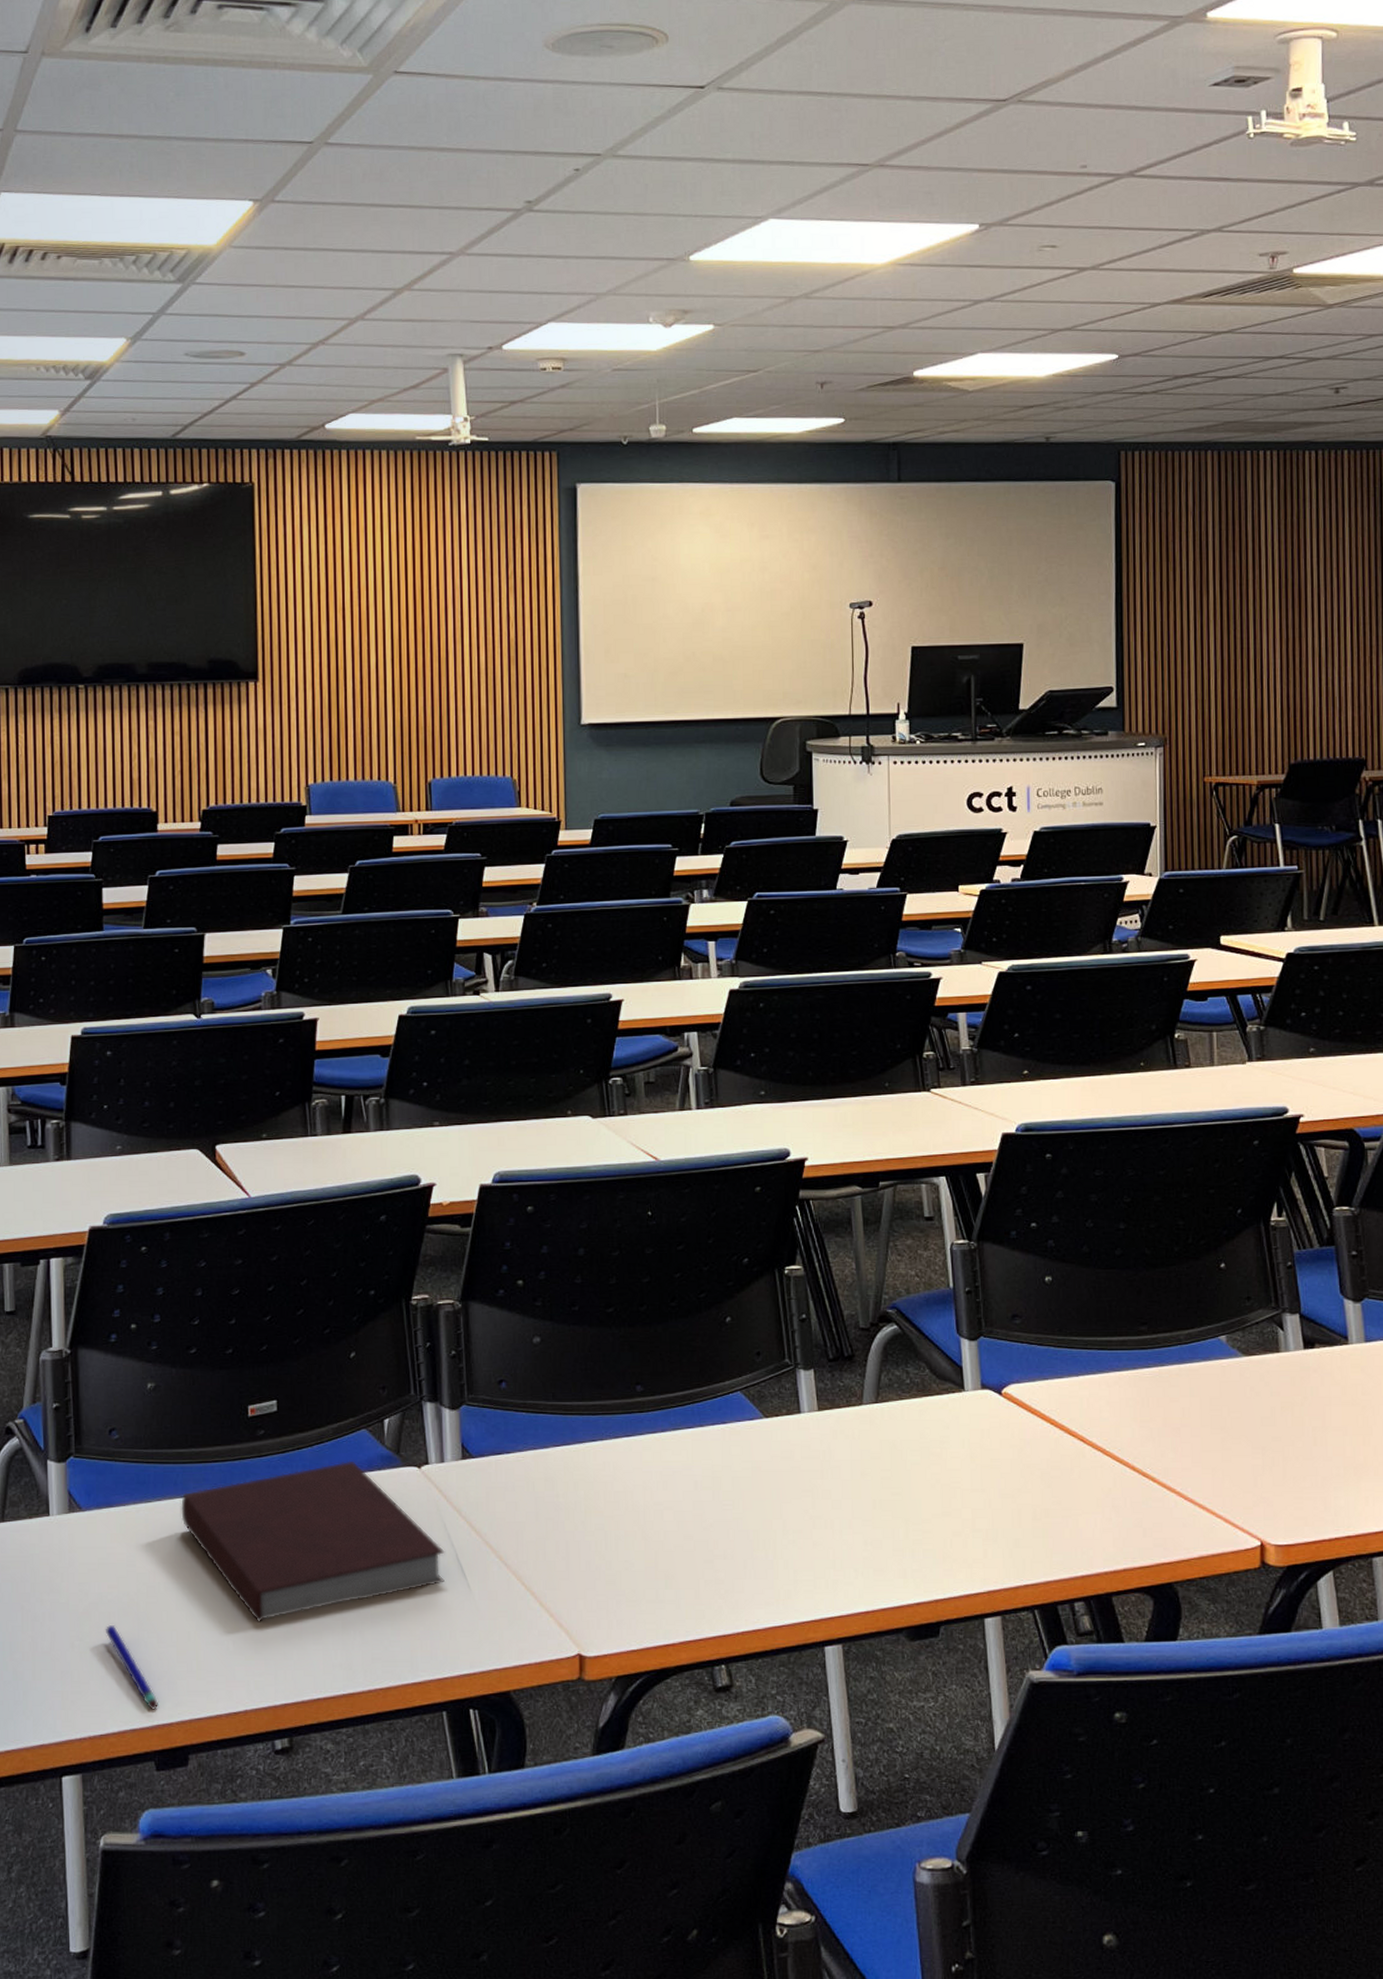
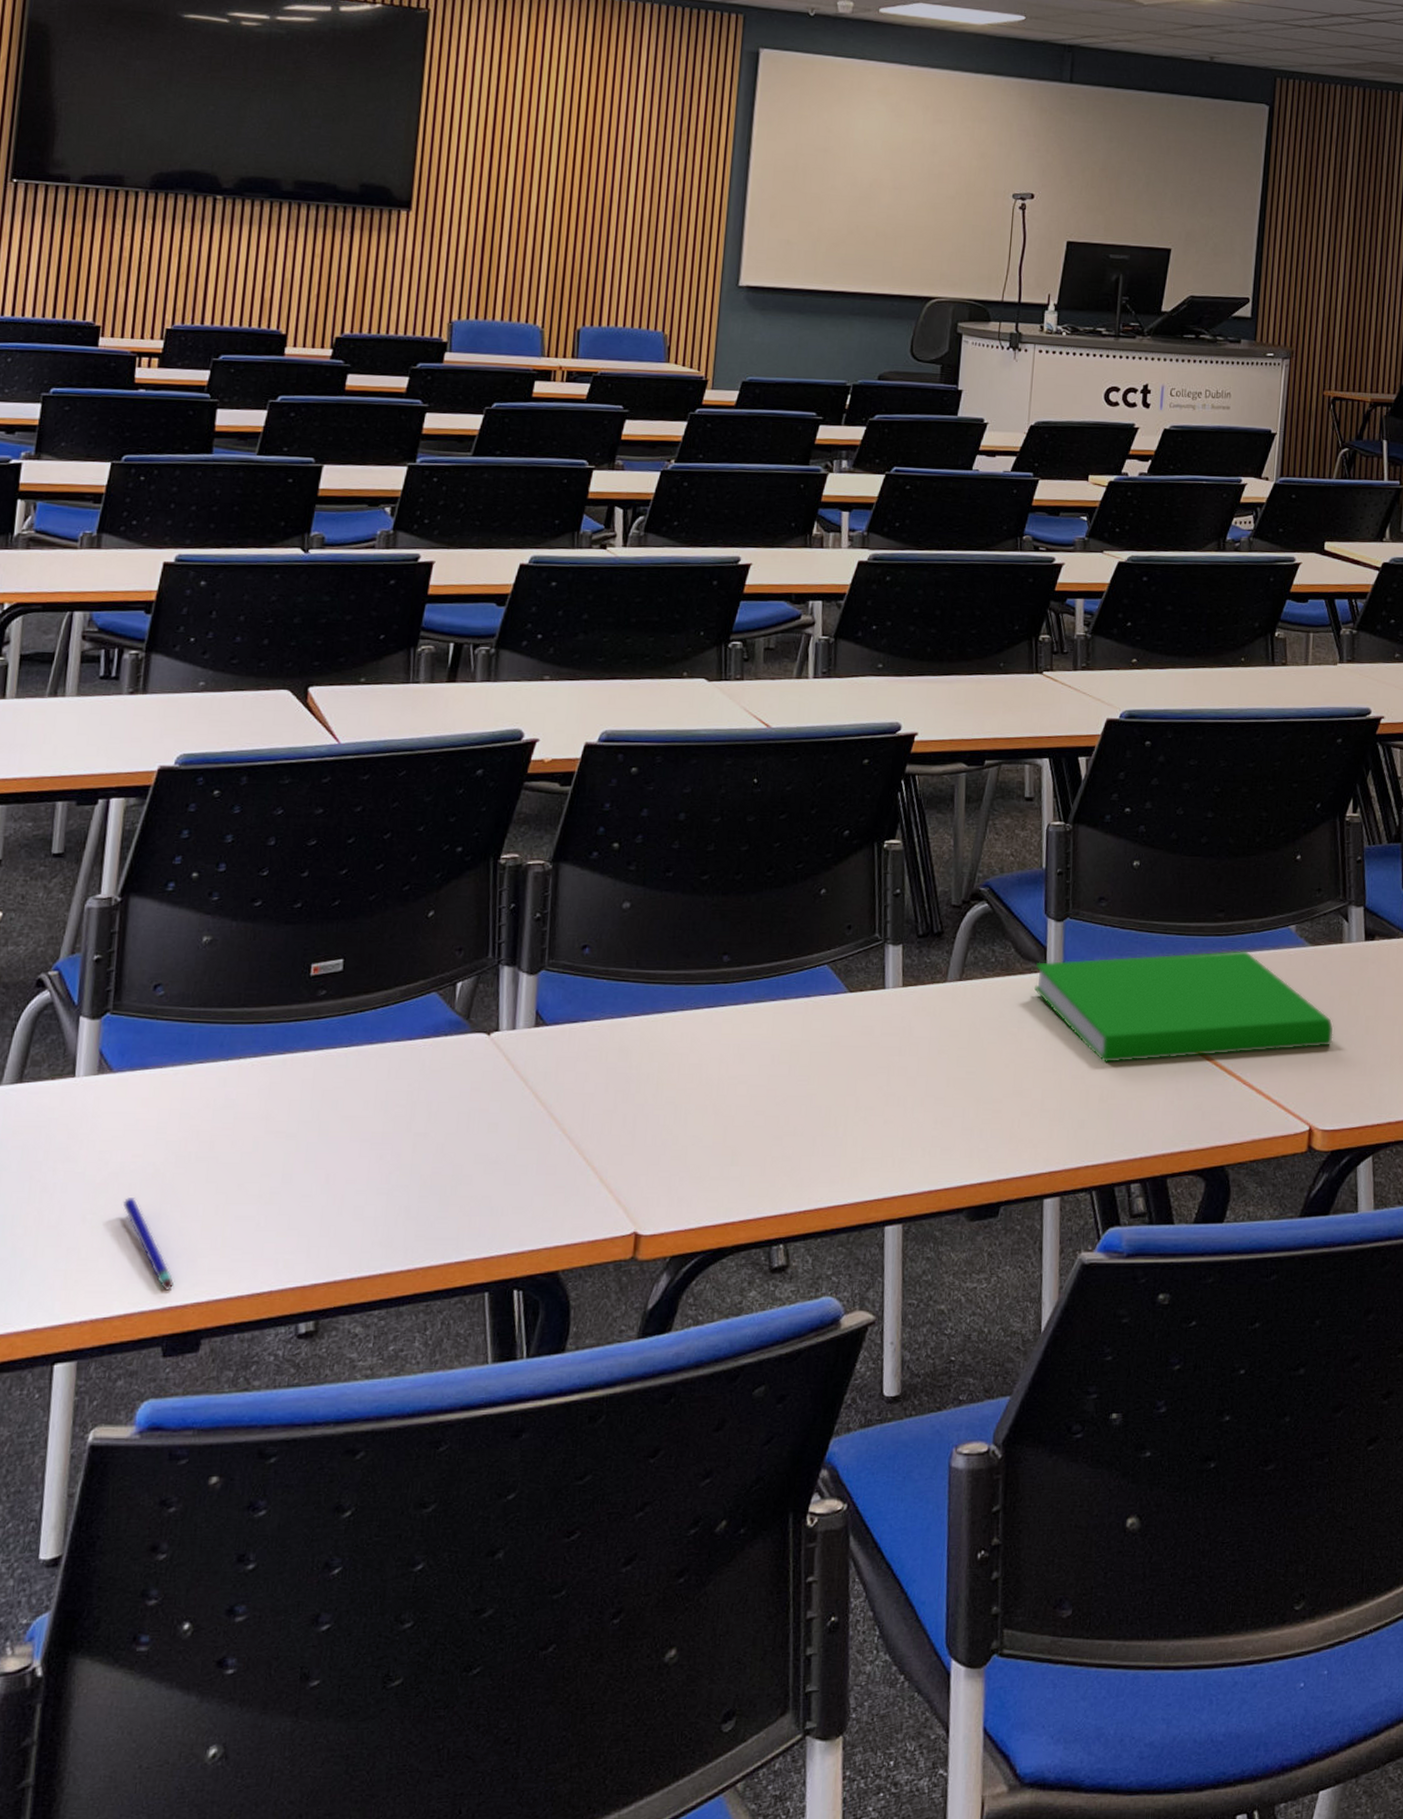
notebook: present [181,1460,445,1622] -> none [223,1025,506,1196]
book: none [952,1364,1278,1482] -> present [1034,950,1334,1064]

